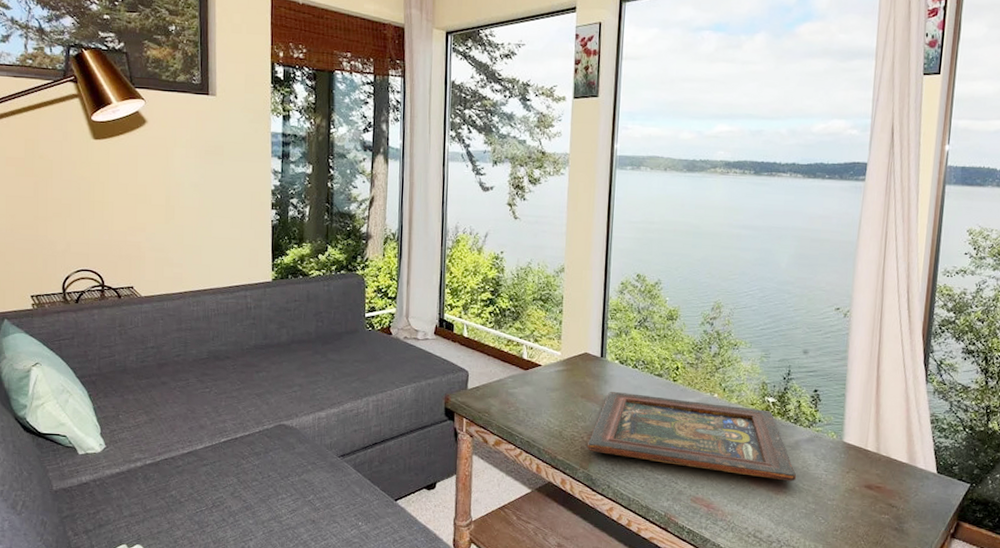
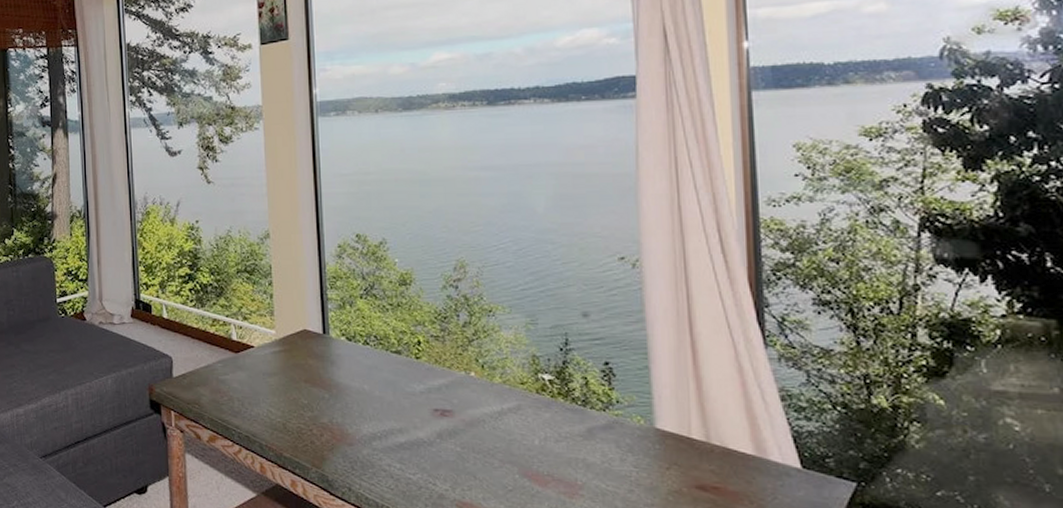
religious icon: present [588,391,797,482] -> none [318,373,596,481]

